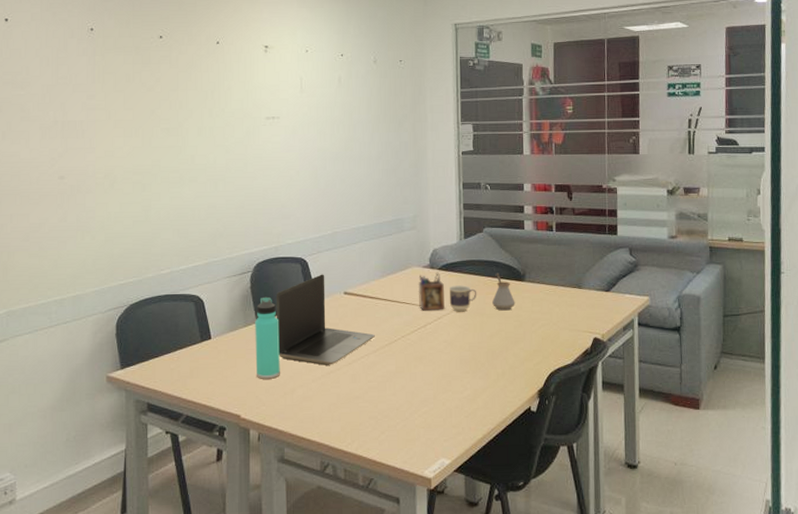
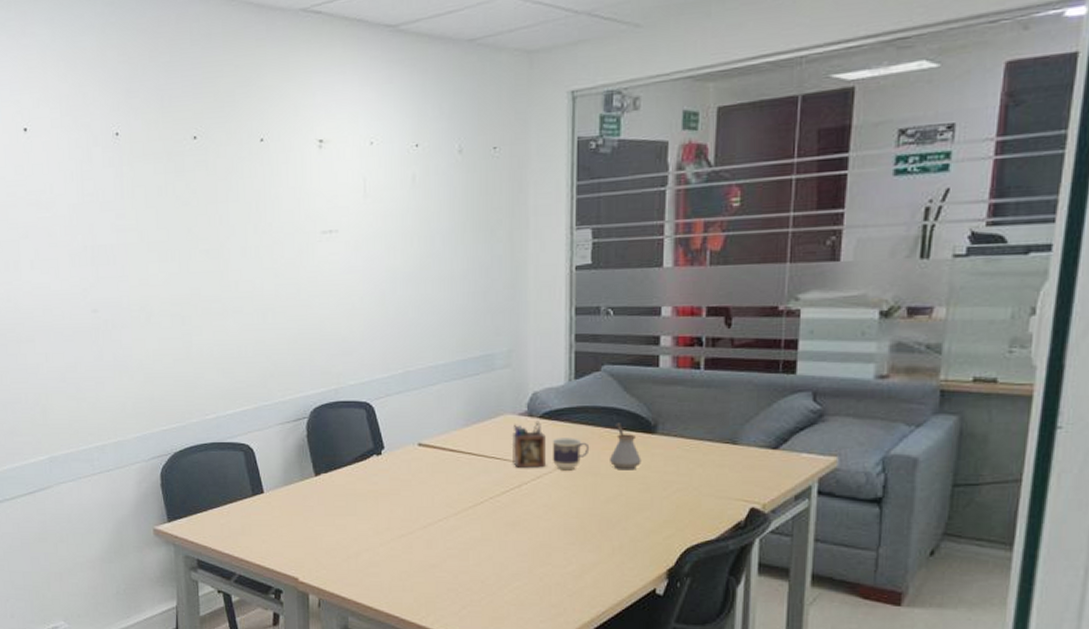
thermos bottle: present [255,296,280,379] -> none [313,447,342,540]
laptop computer: present [276,274,375,365] -> none [336,421,456,528]

